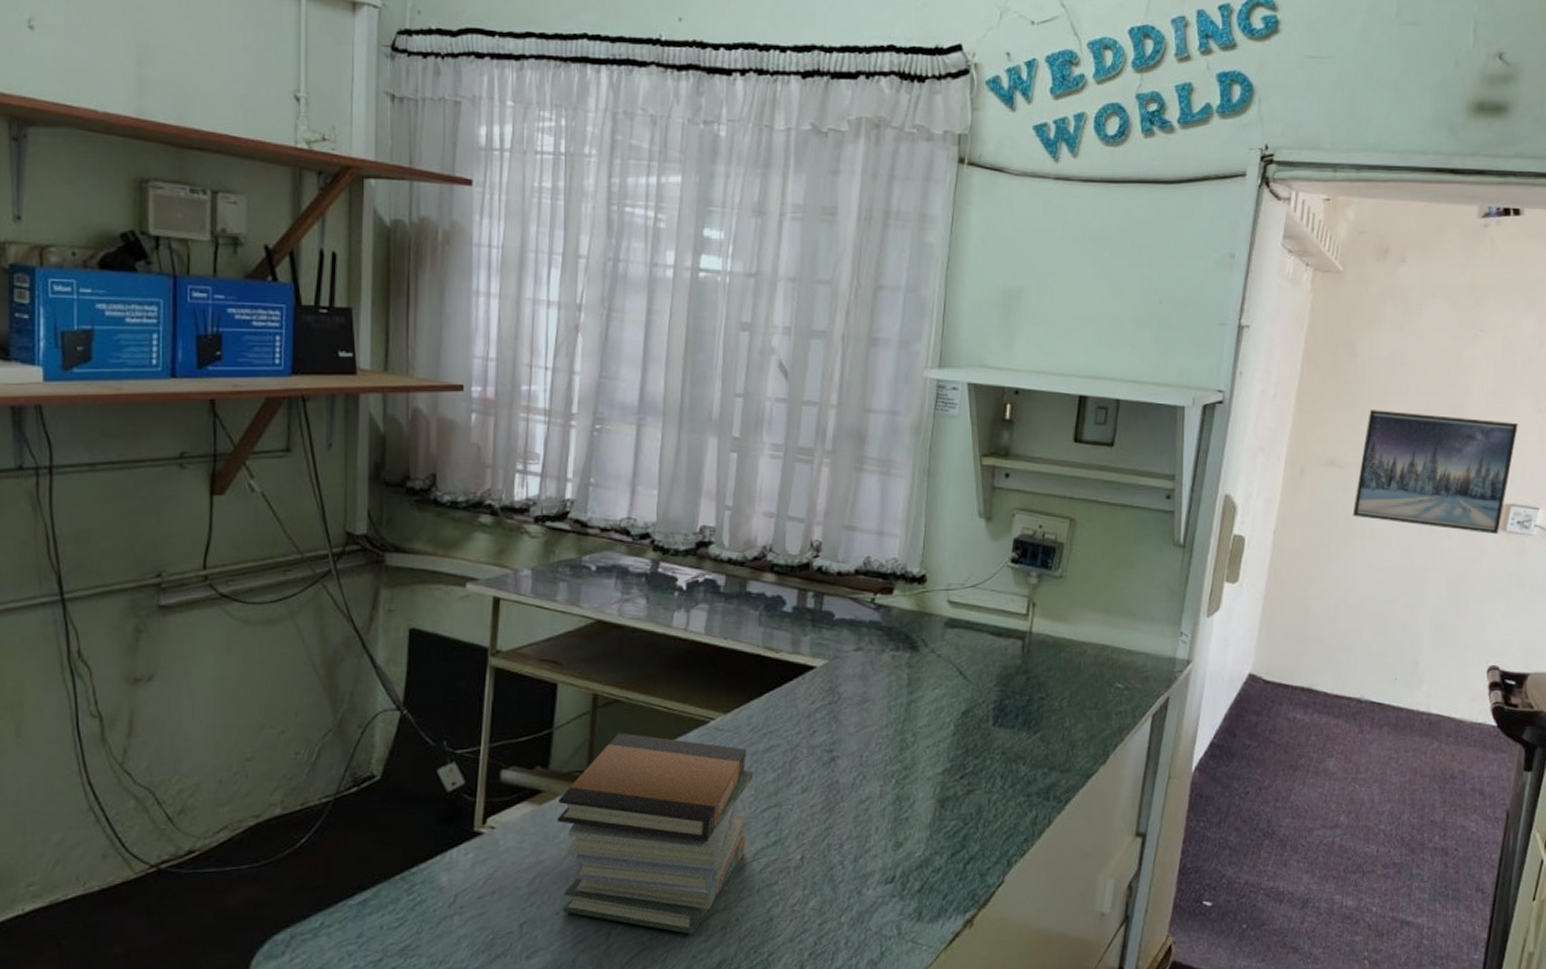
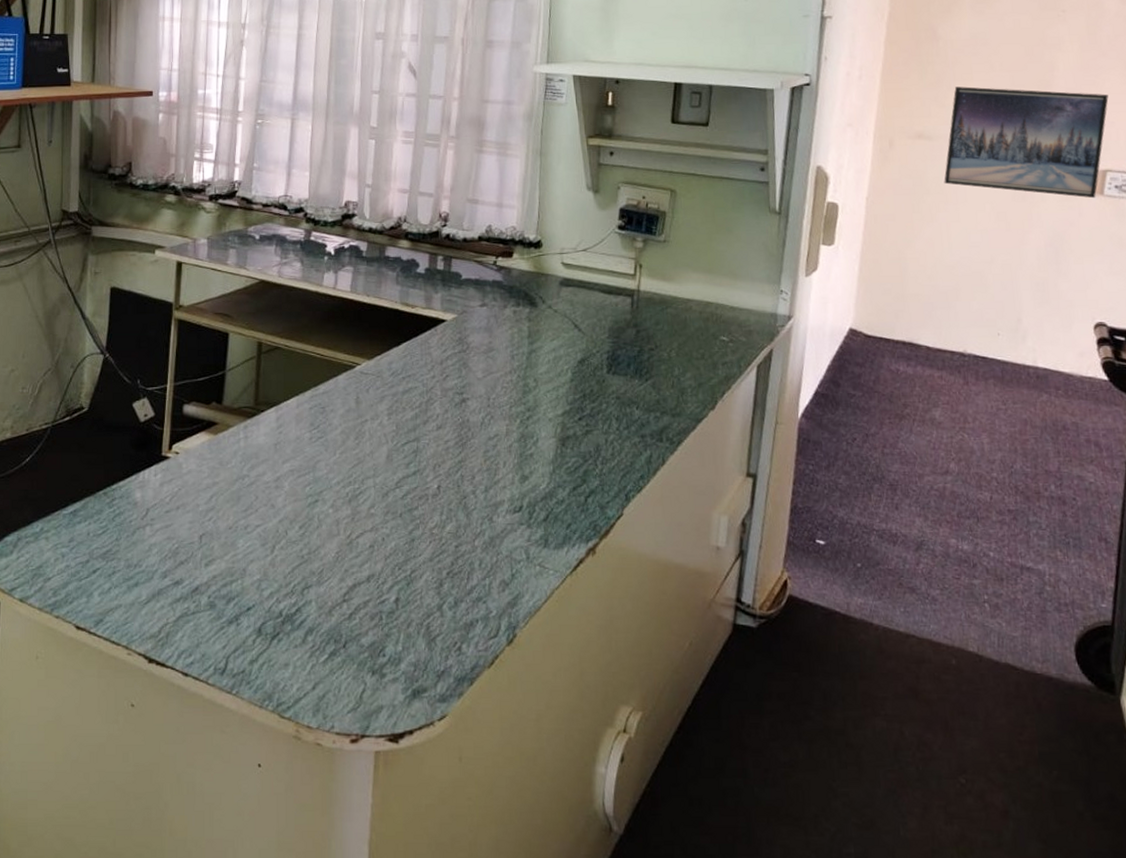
book stack: present [557,732,754,934] -> none [230,375,395,550]

